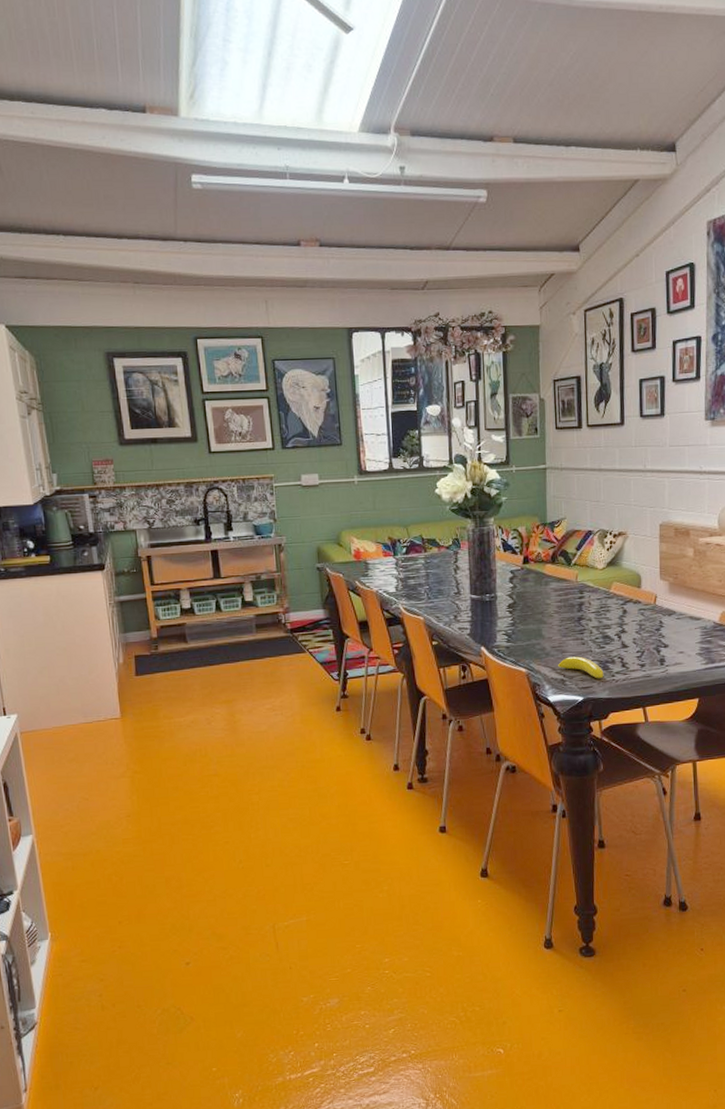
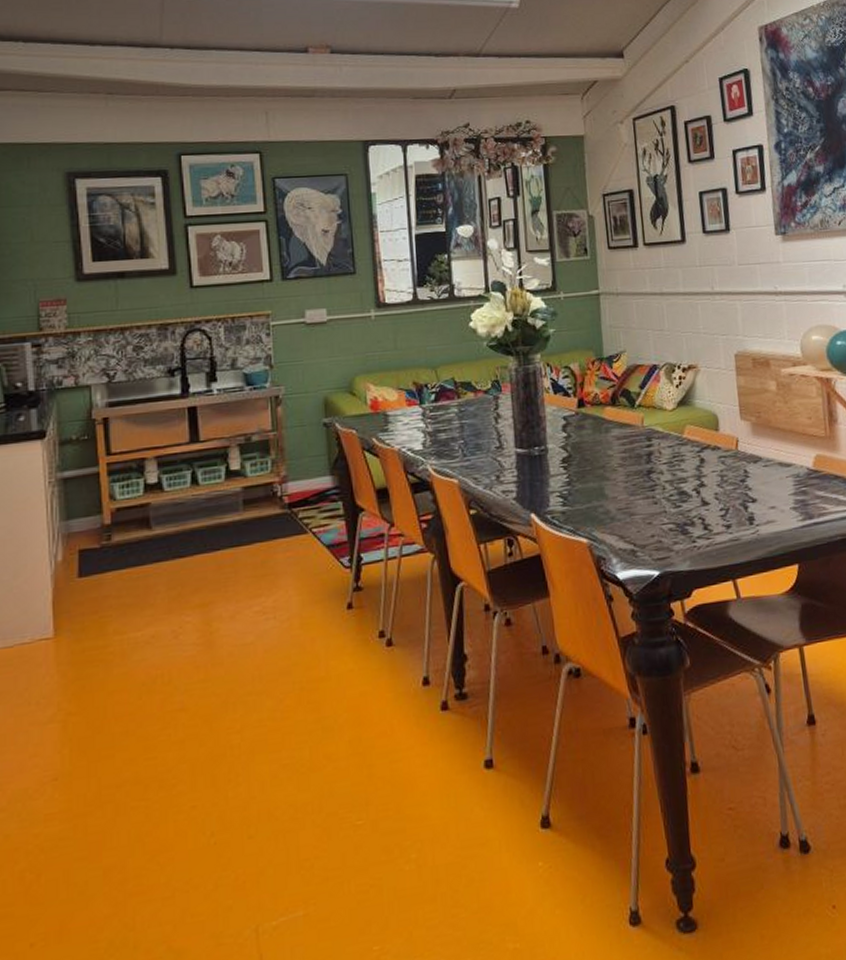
banana: present [557,656,604,679] -> none [625,519,683,547]

